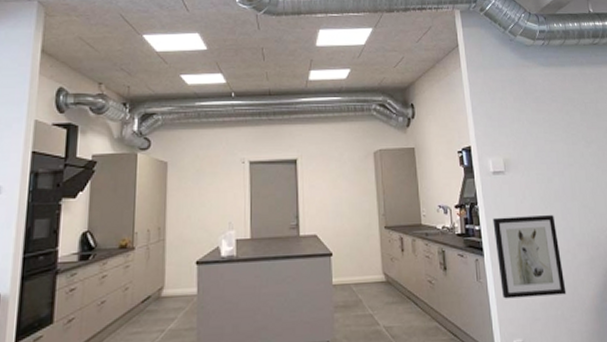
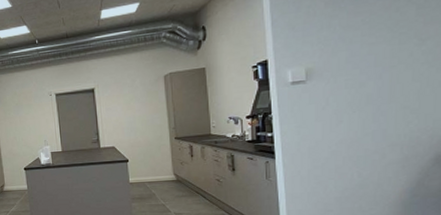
wall art: present [492,215,567,299] -> none [287,119,368,194]

